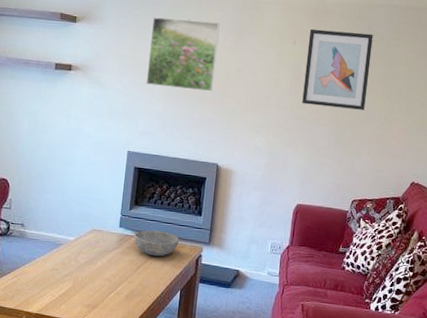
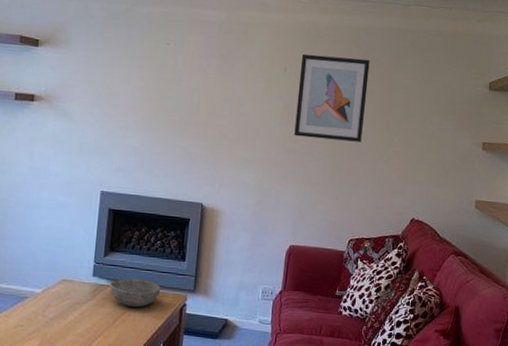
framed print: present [146,17,220,92] -> none [120,40,203,124]

